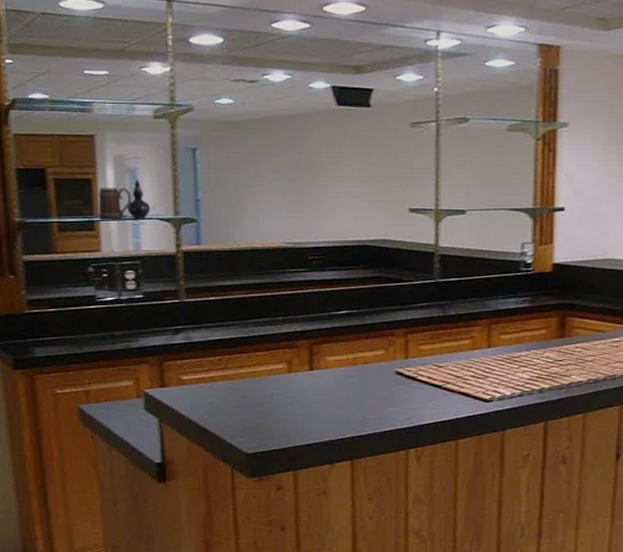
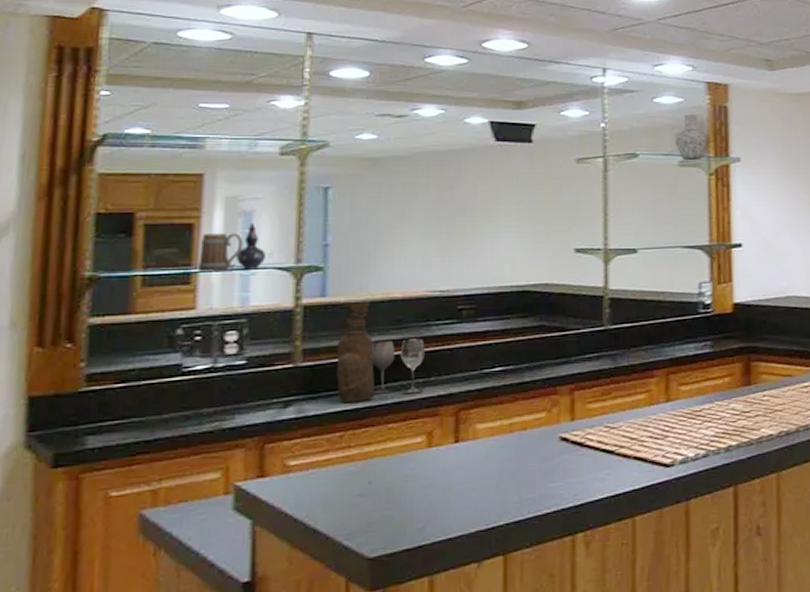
decorative bottle: none [212,250,245,334] -> present [336,302,376,404]
wineglass: none [239,283,284,329] -> present [371,338,426,395]
decorative bottle: none [505,76,537,124] -> present [676,112,707,160]

